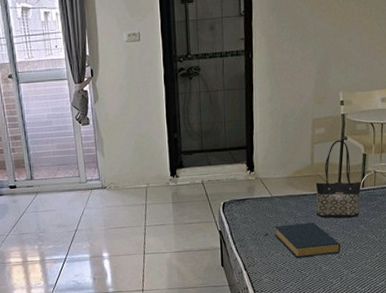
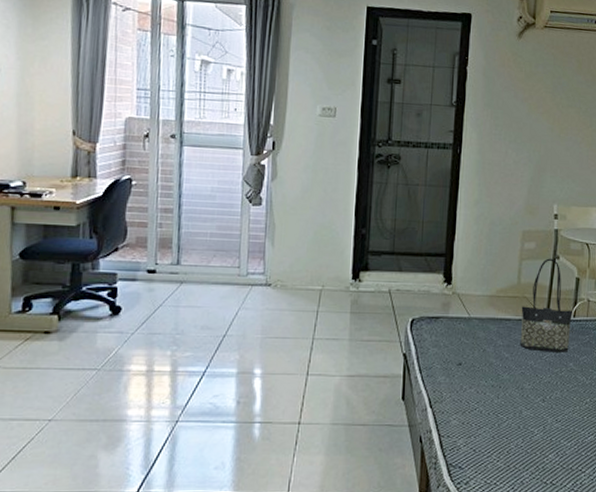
hardback book: present [274,222,341,258] -> none [469,353,546,396]

